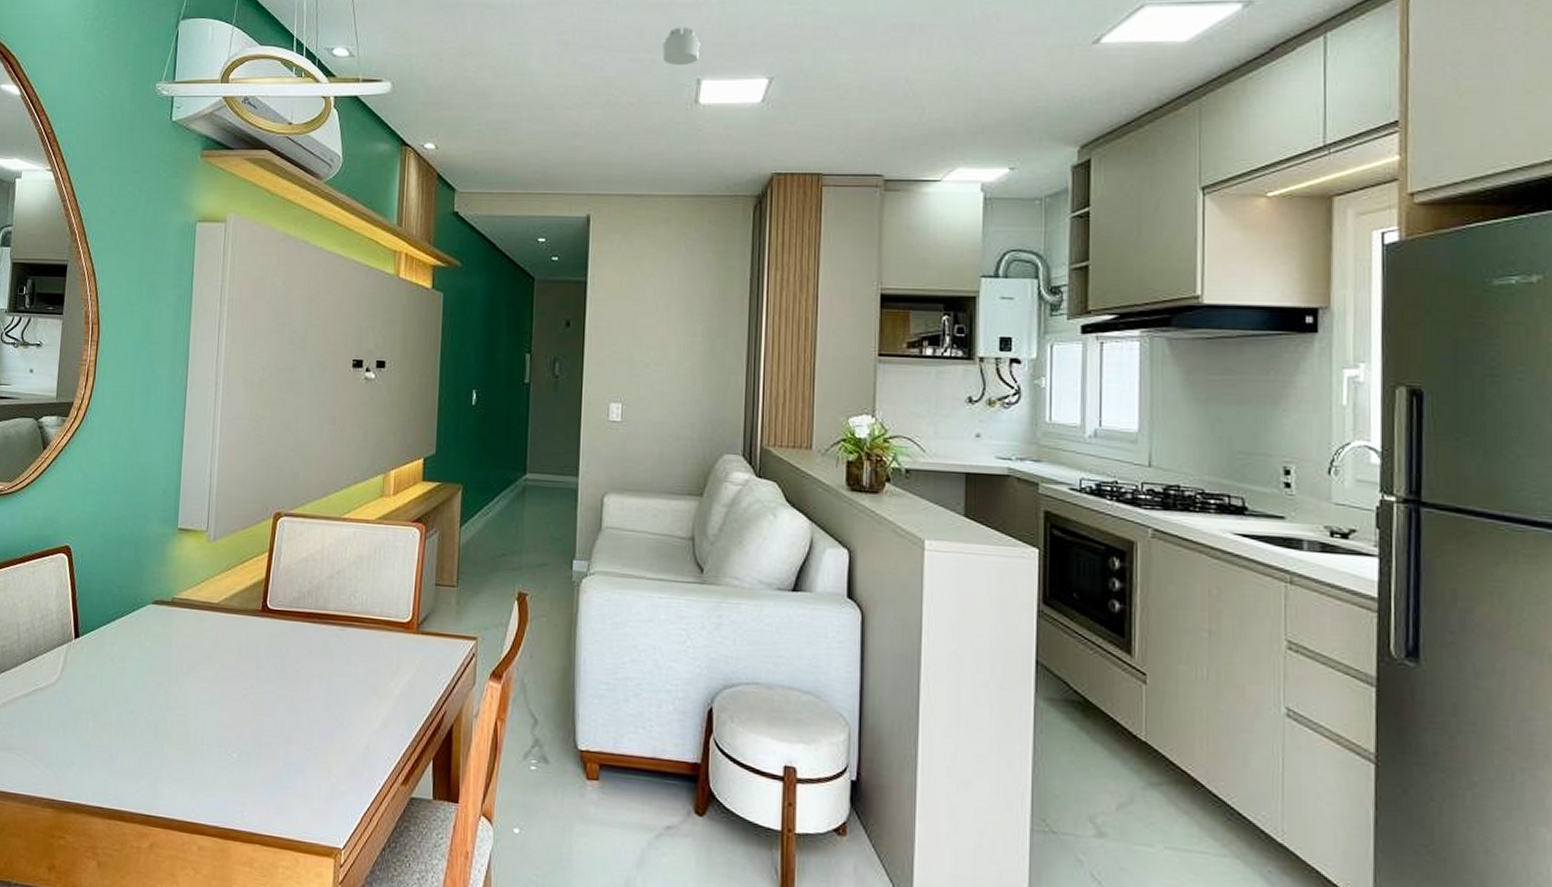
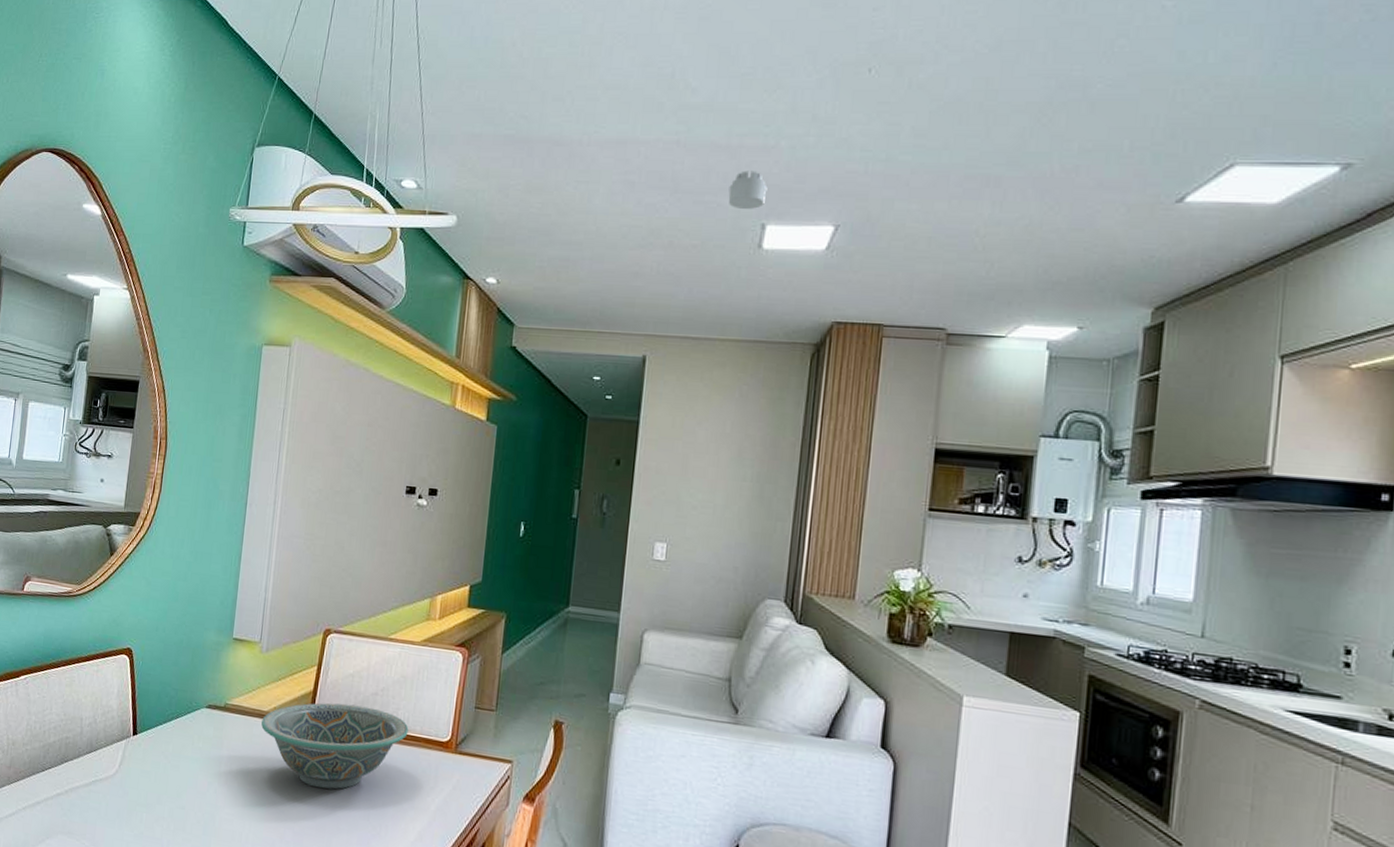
decorative bowl: none [212,589,368,681] -> present [261,703,409,790]

